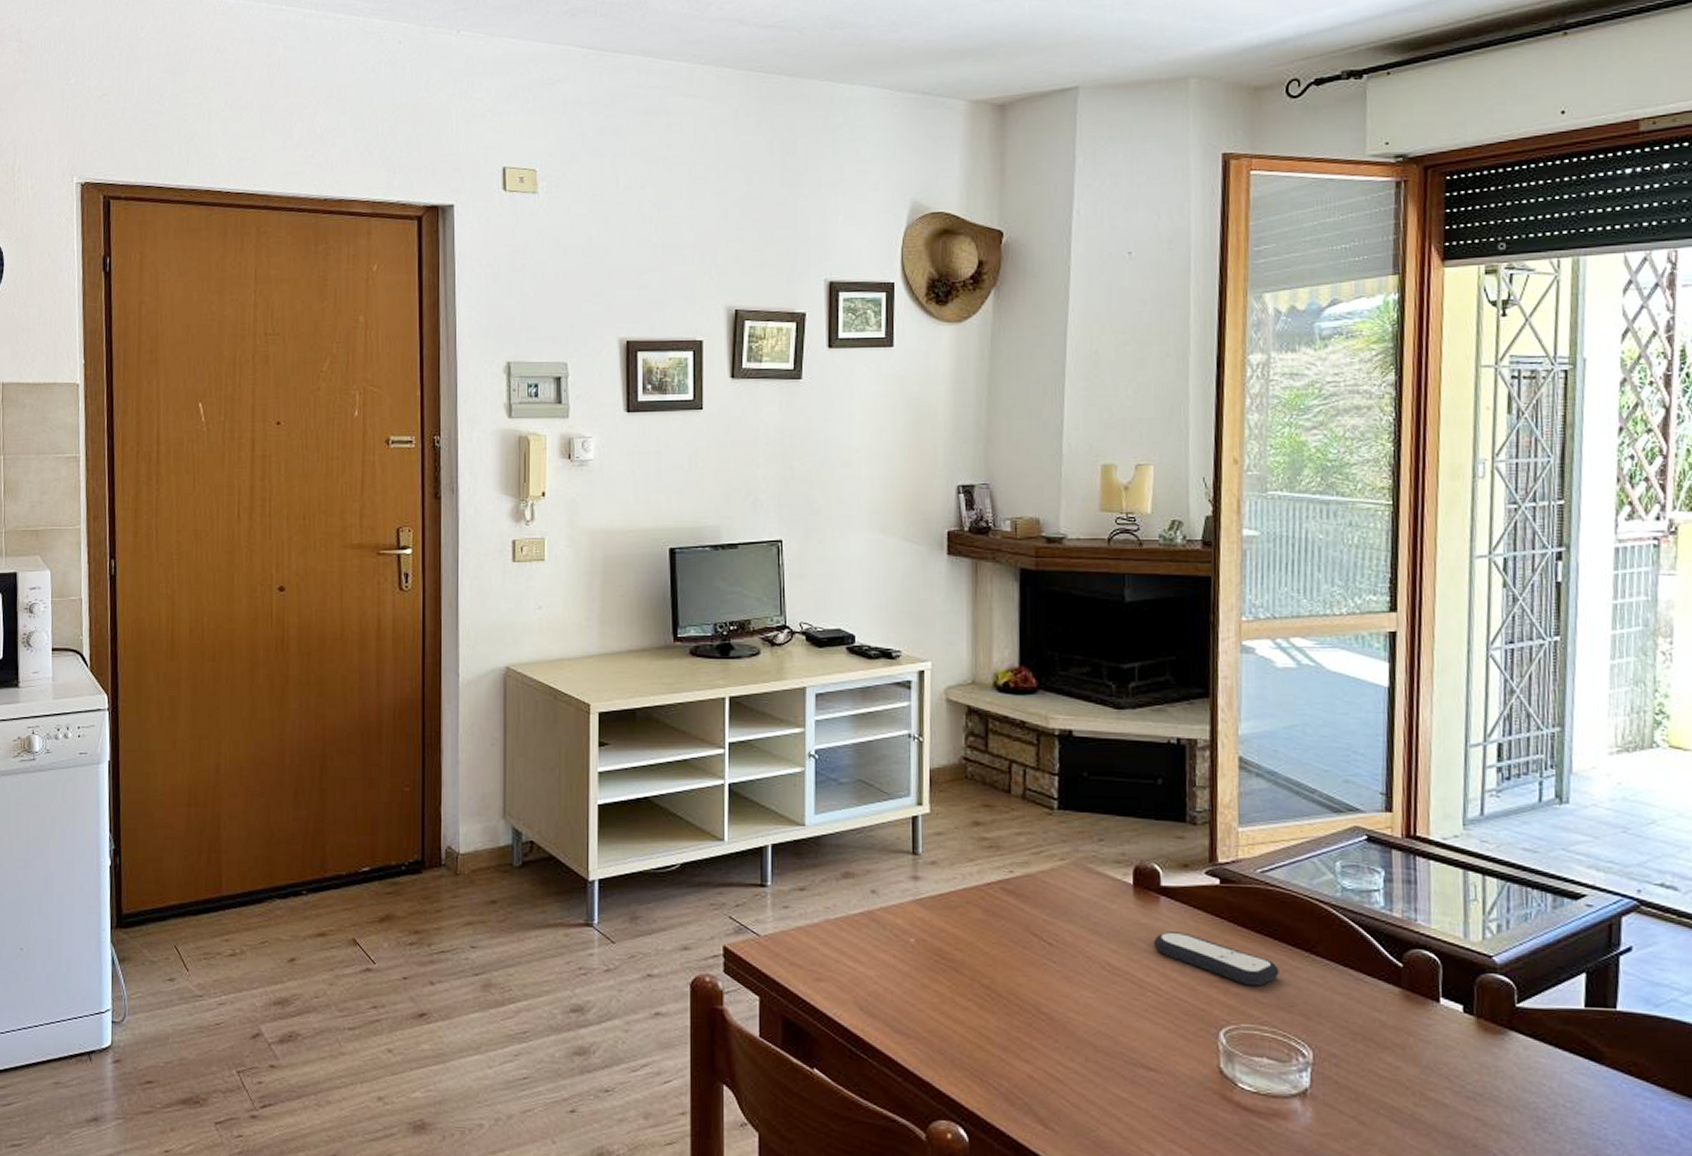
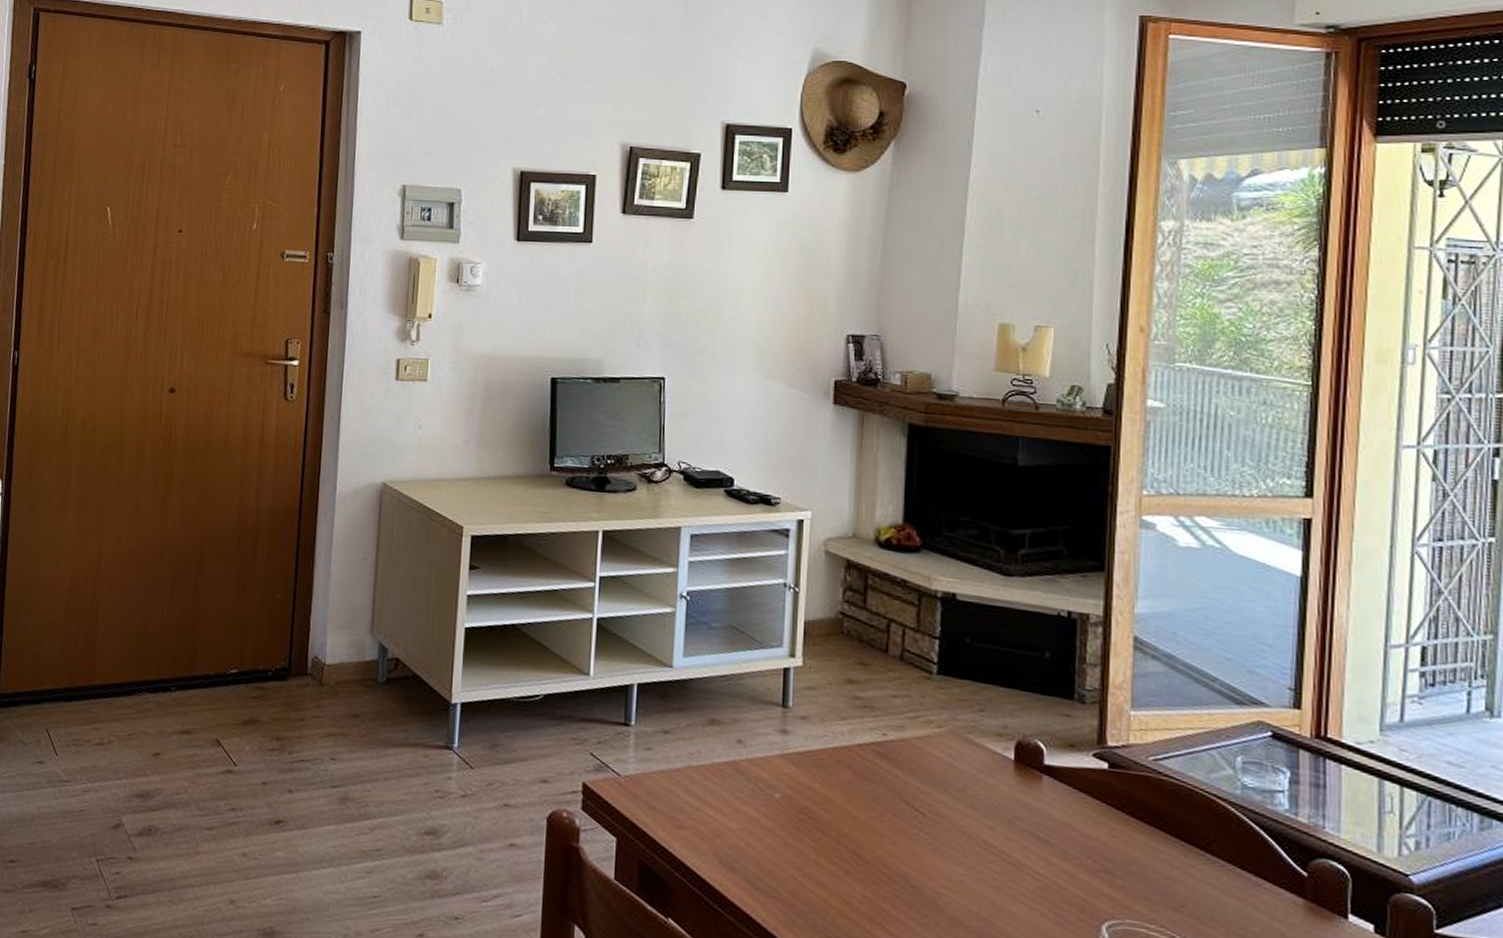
remote control: present [1153,931,1279,986] -> none [1033,813,1170,881]

